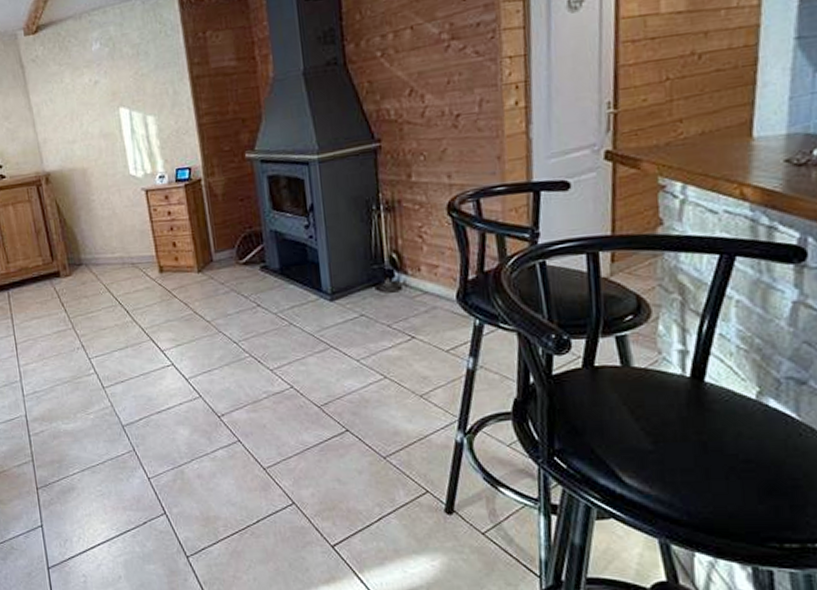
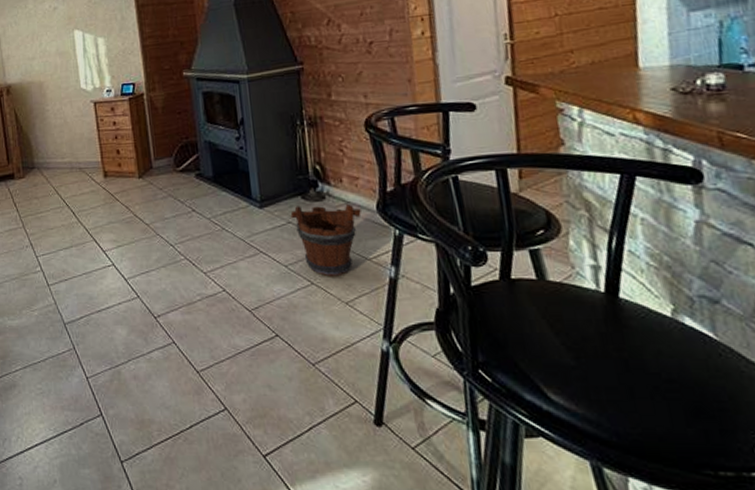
wooden bucket: none [363,293,440,370] -> present [290,203,361,277]

